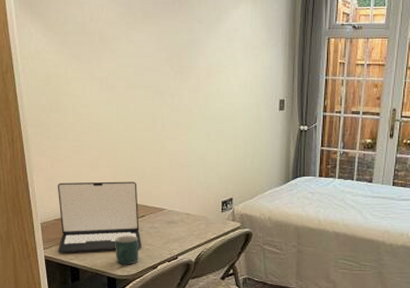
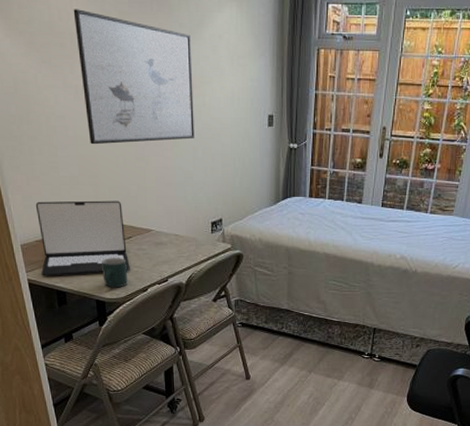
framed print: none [103,11,209,130] -> present [73,9,195,145]

